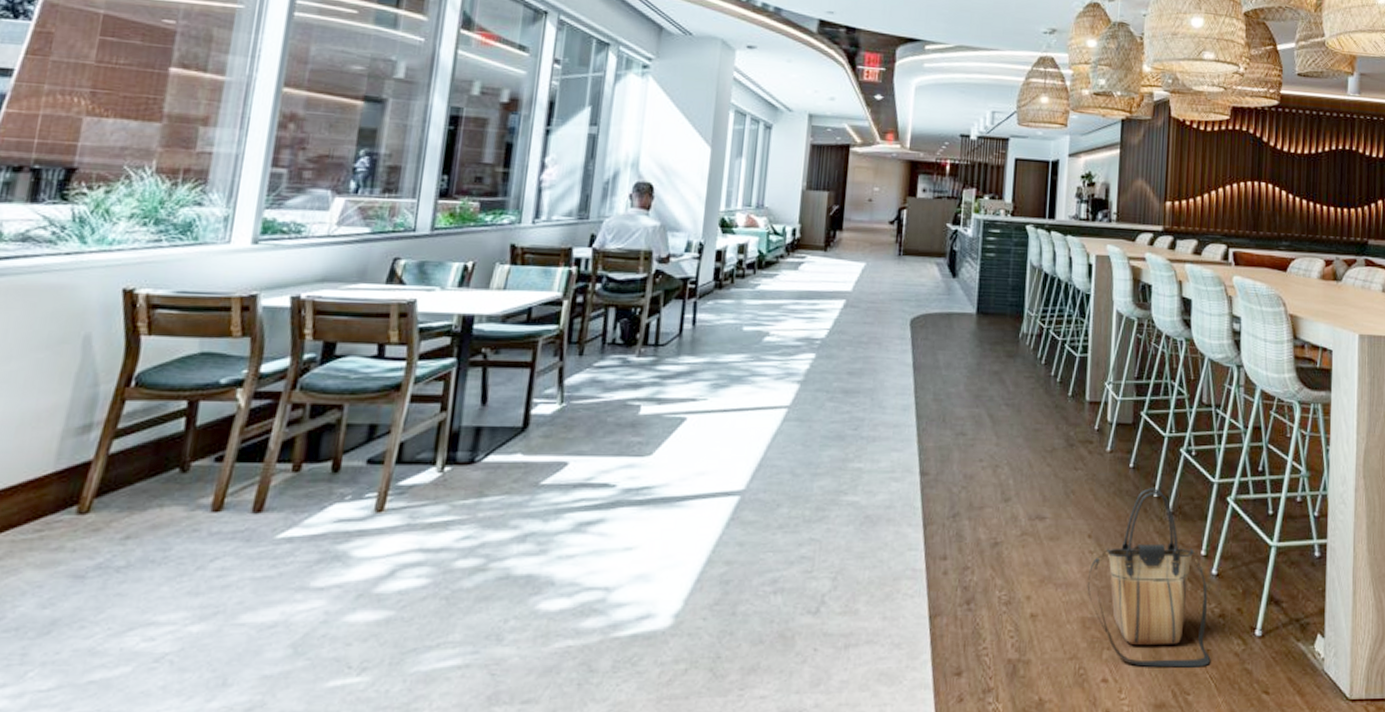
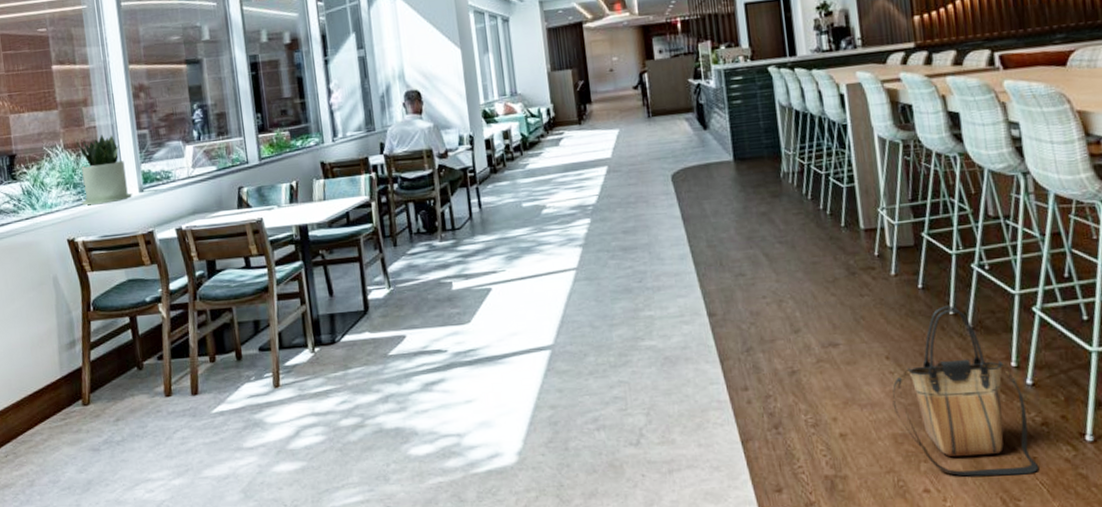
planter: none [160,164,242,252] -> present [76,135,133,206]

